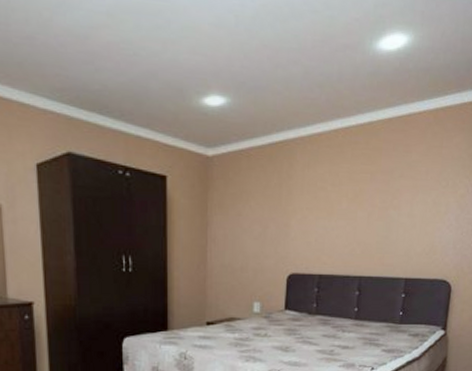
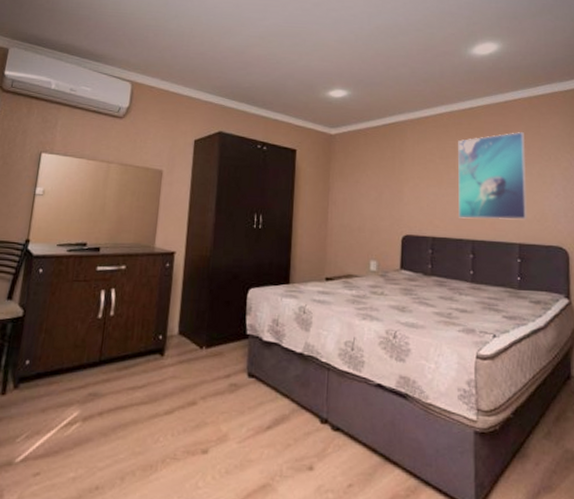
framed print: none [347,153,425,254] -> present [458,132,528,220]

